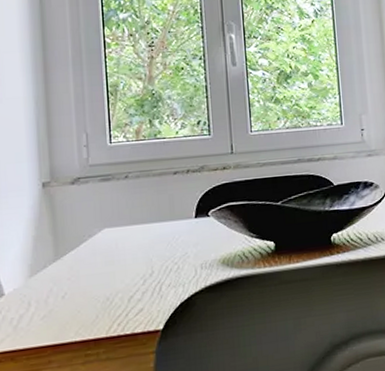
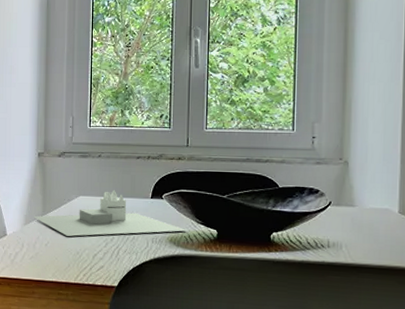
tissue box: none [41,215,242,281] -> present [33,190,188,237]

